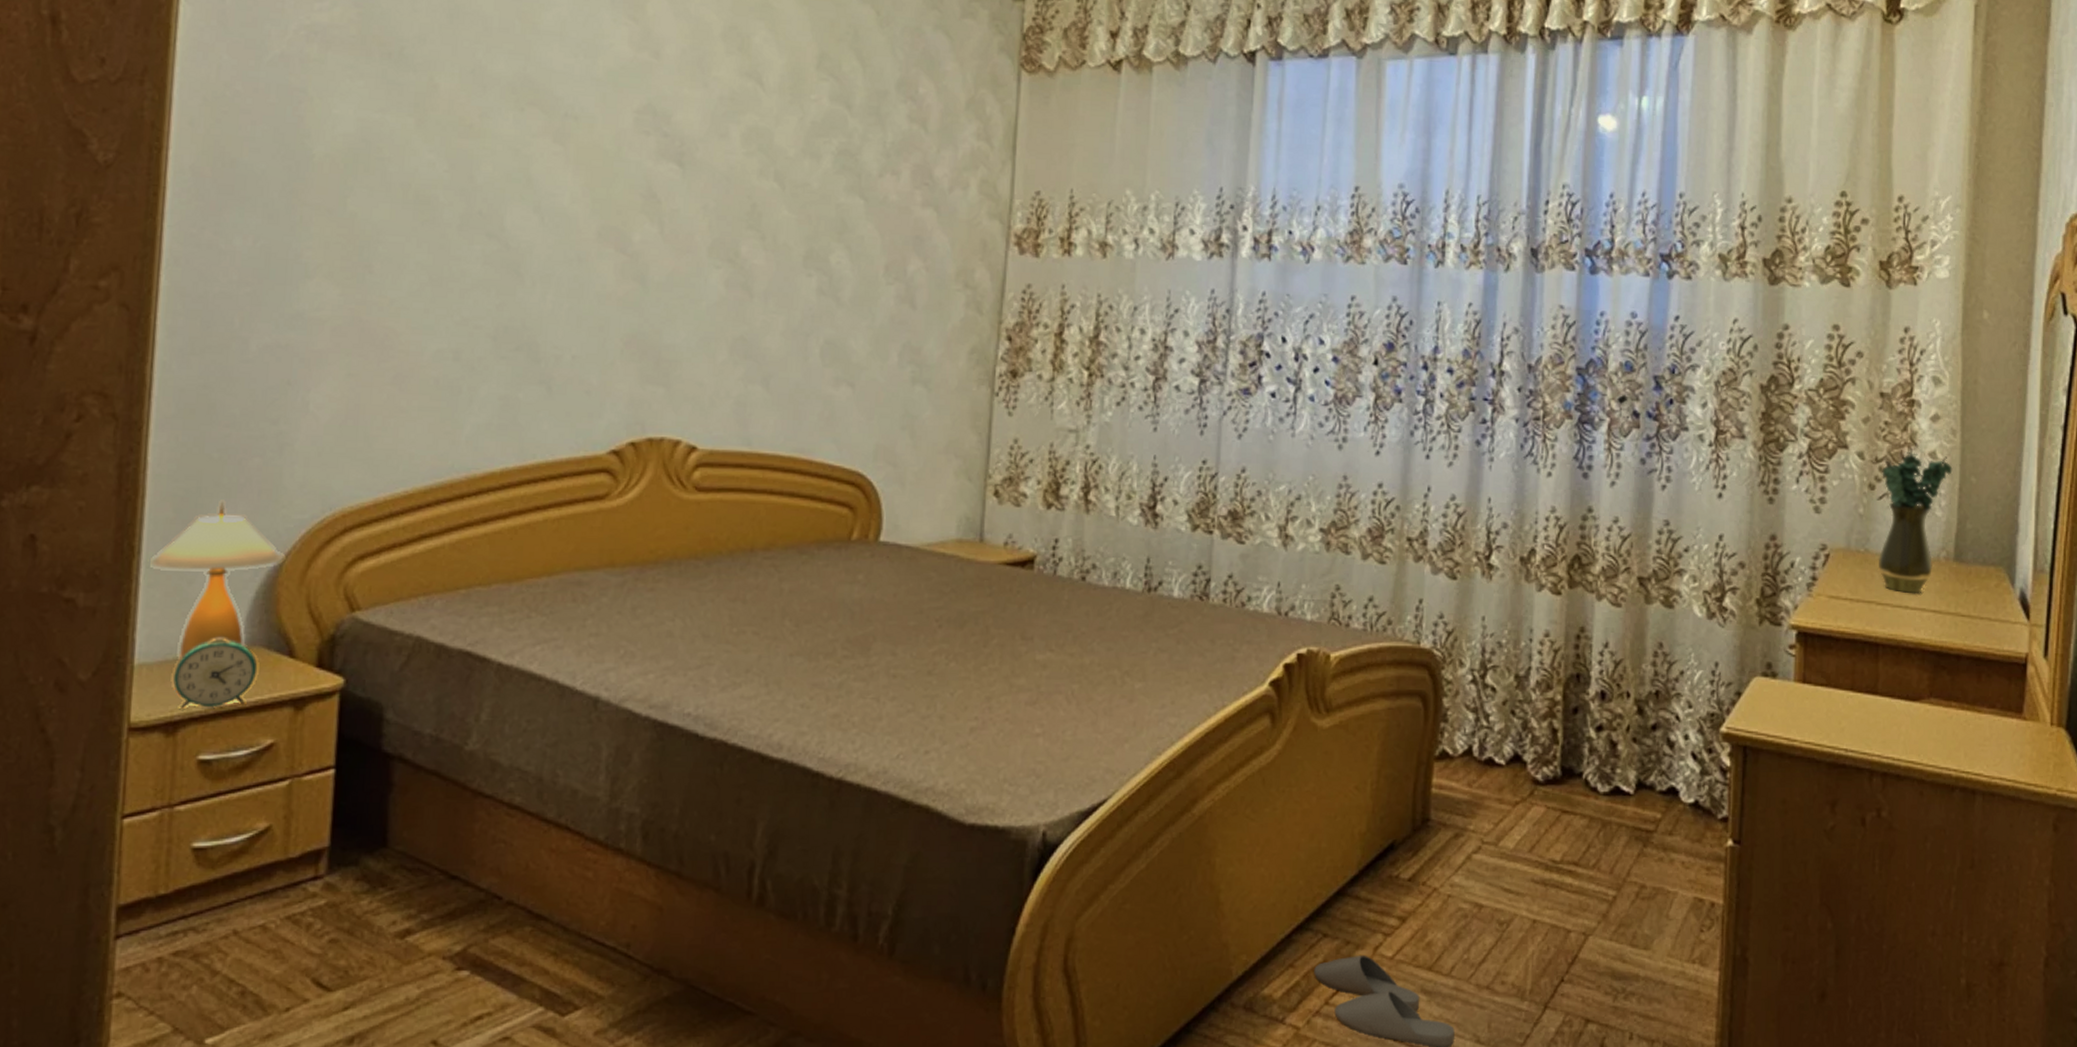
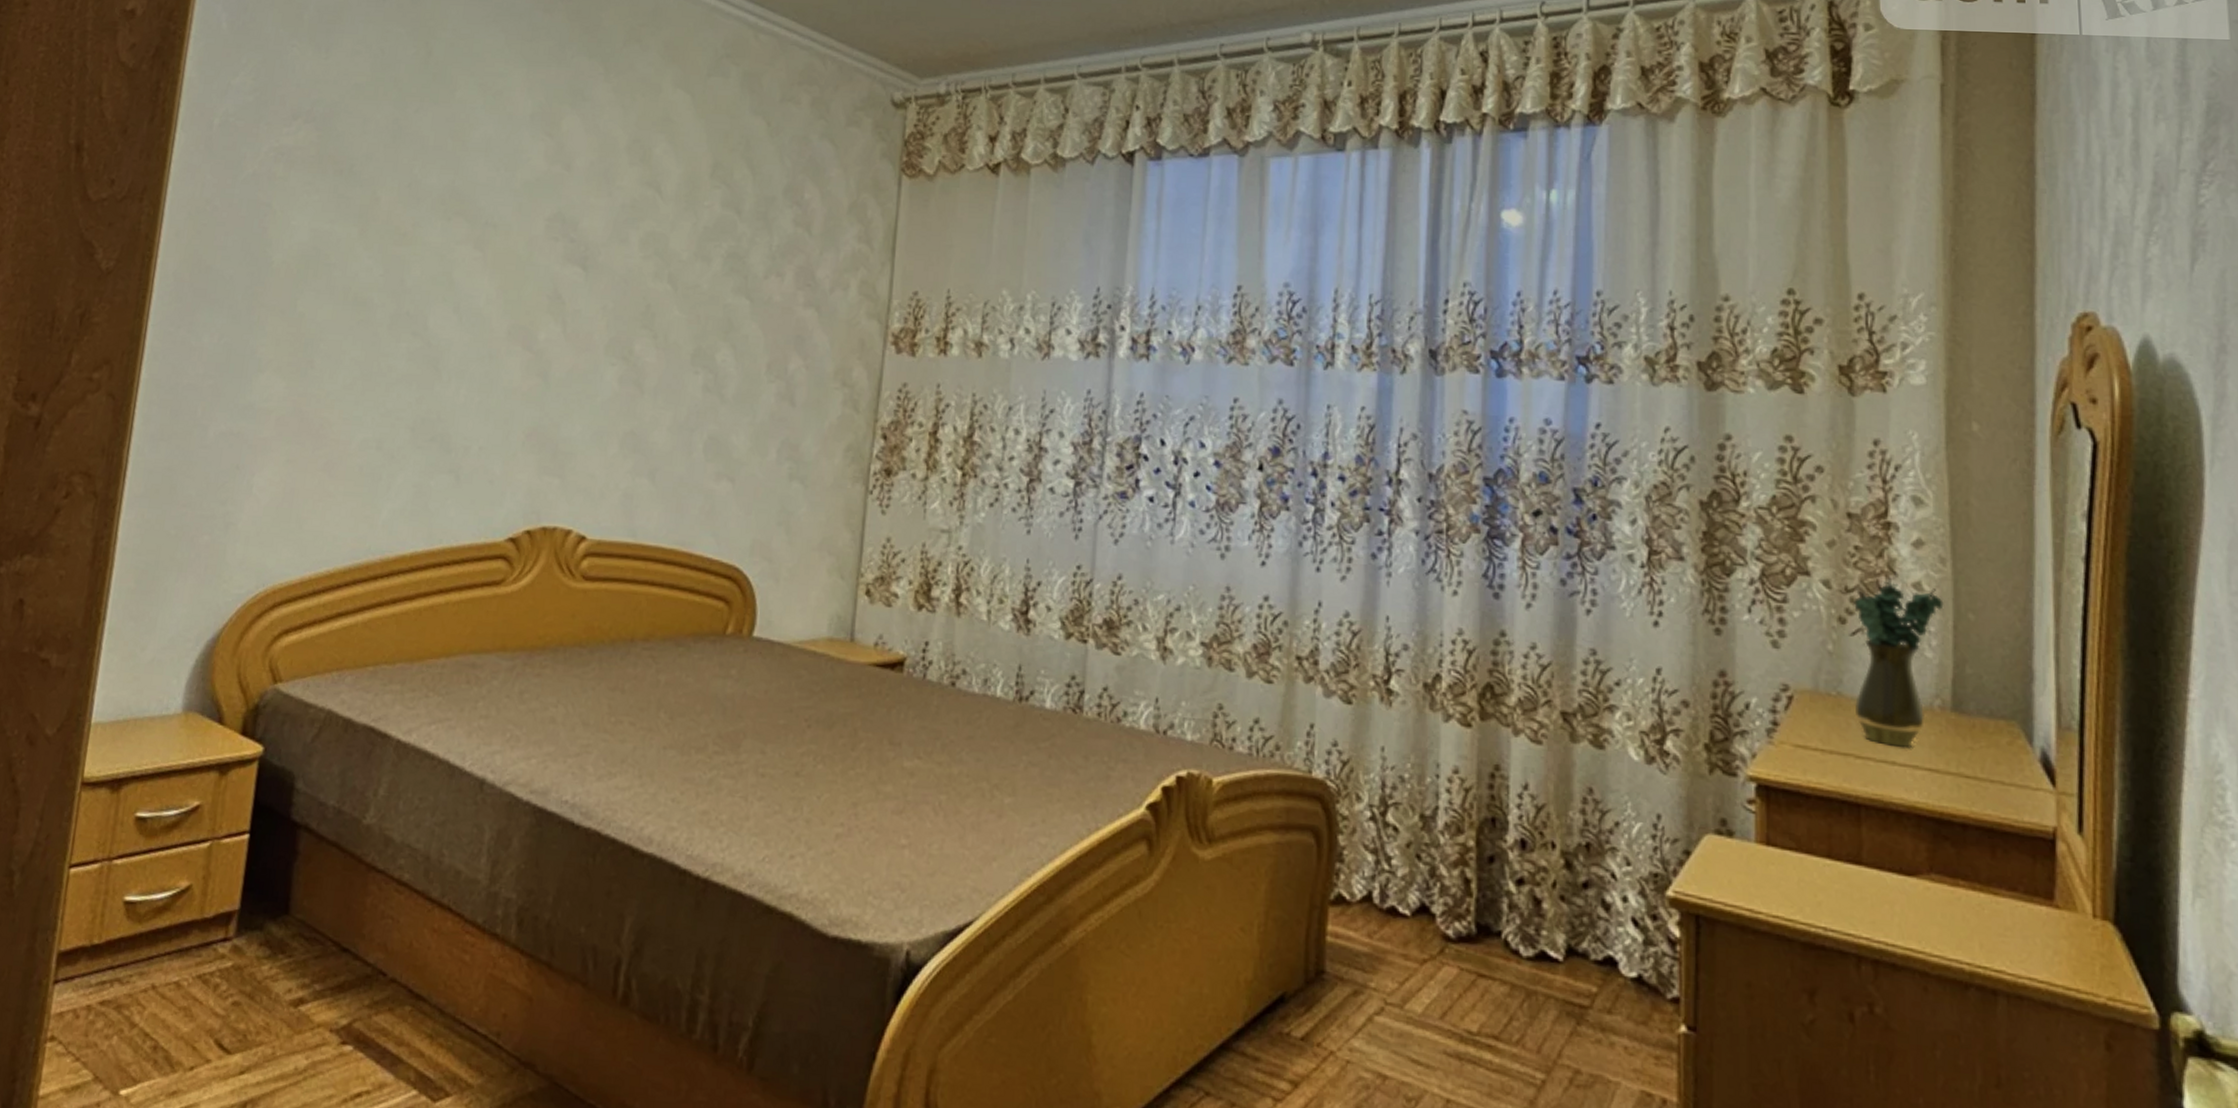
table lamp: present [150,501,283,659] -> none [112,574,221,720]
alarm clock: present [173,638,258,709] -> none [121,701,192,767]

